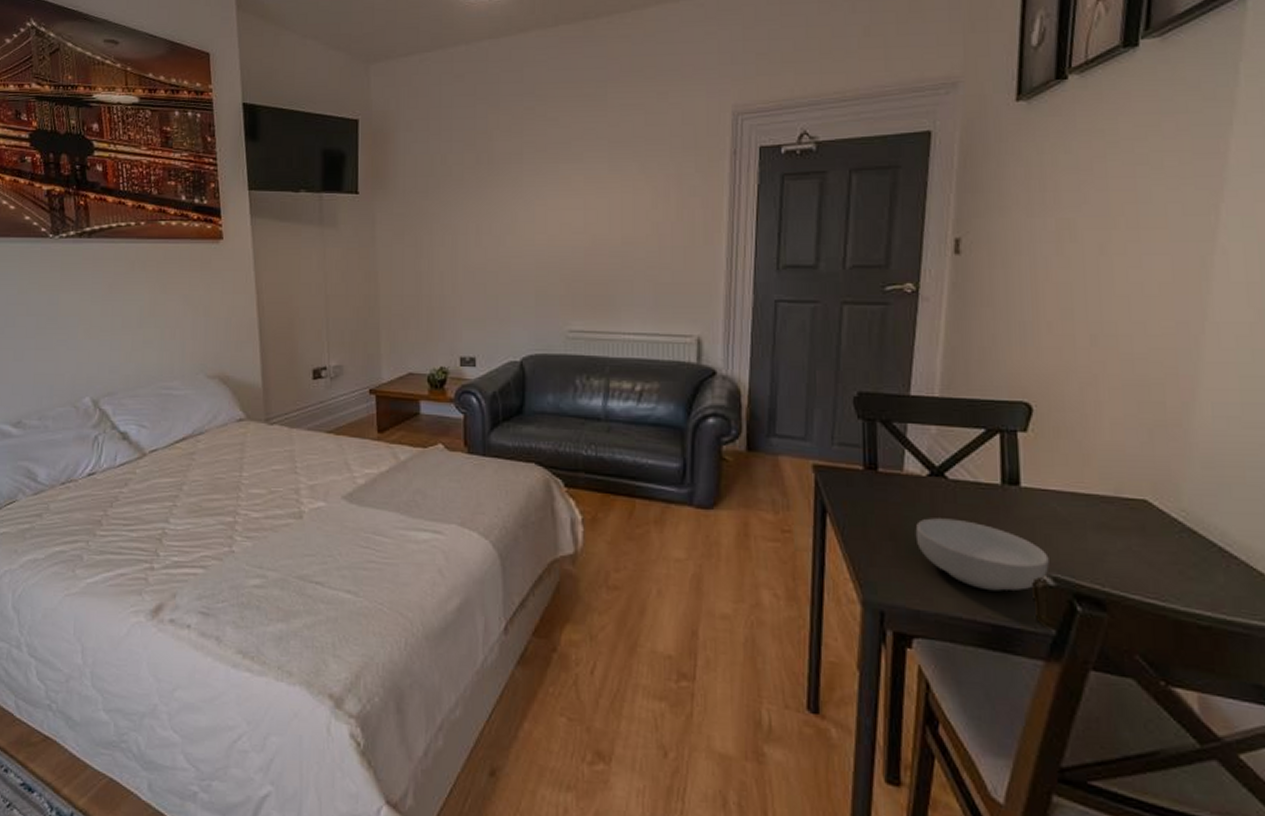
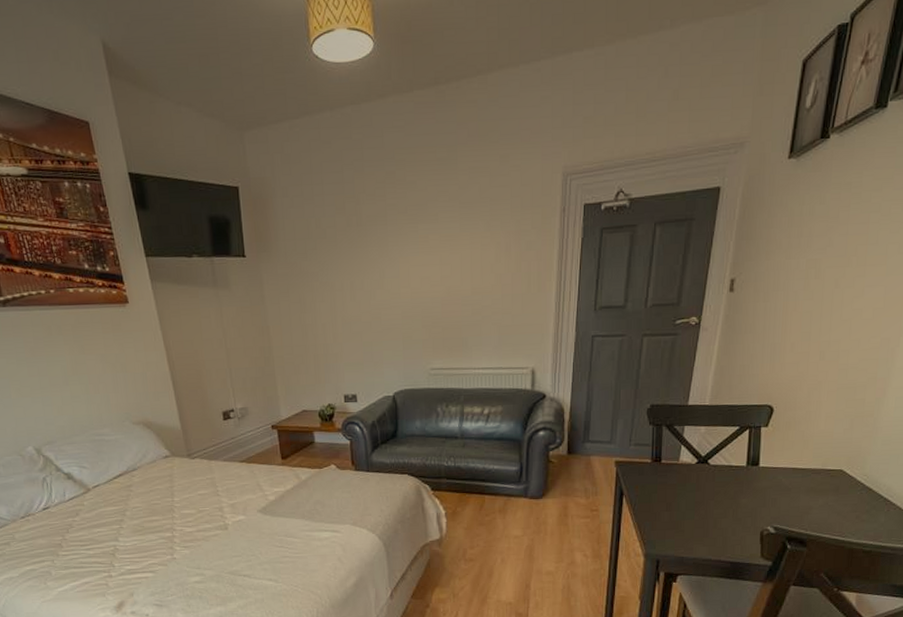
cereal bowl: present [915,518,1049,591] -> none [684,492,773,540]

